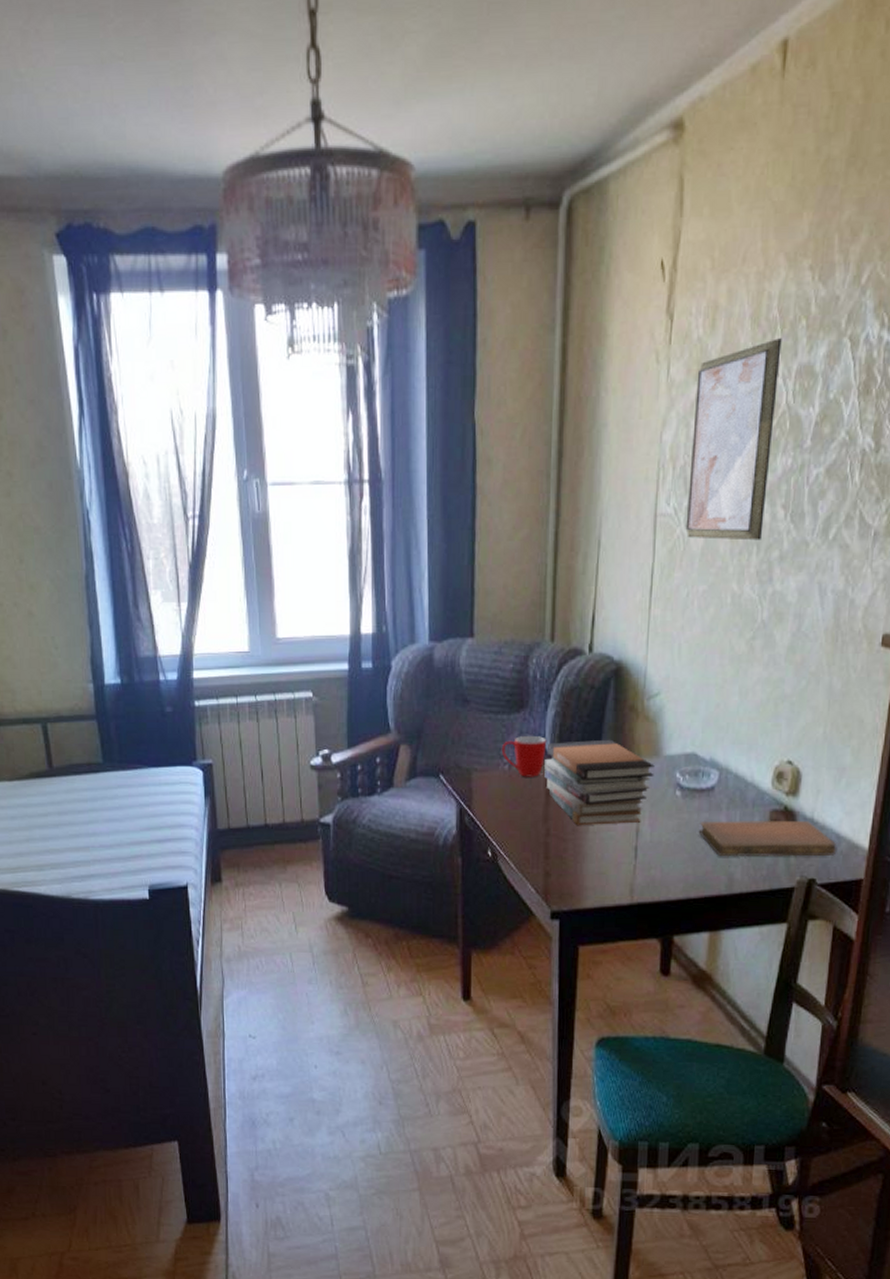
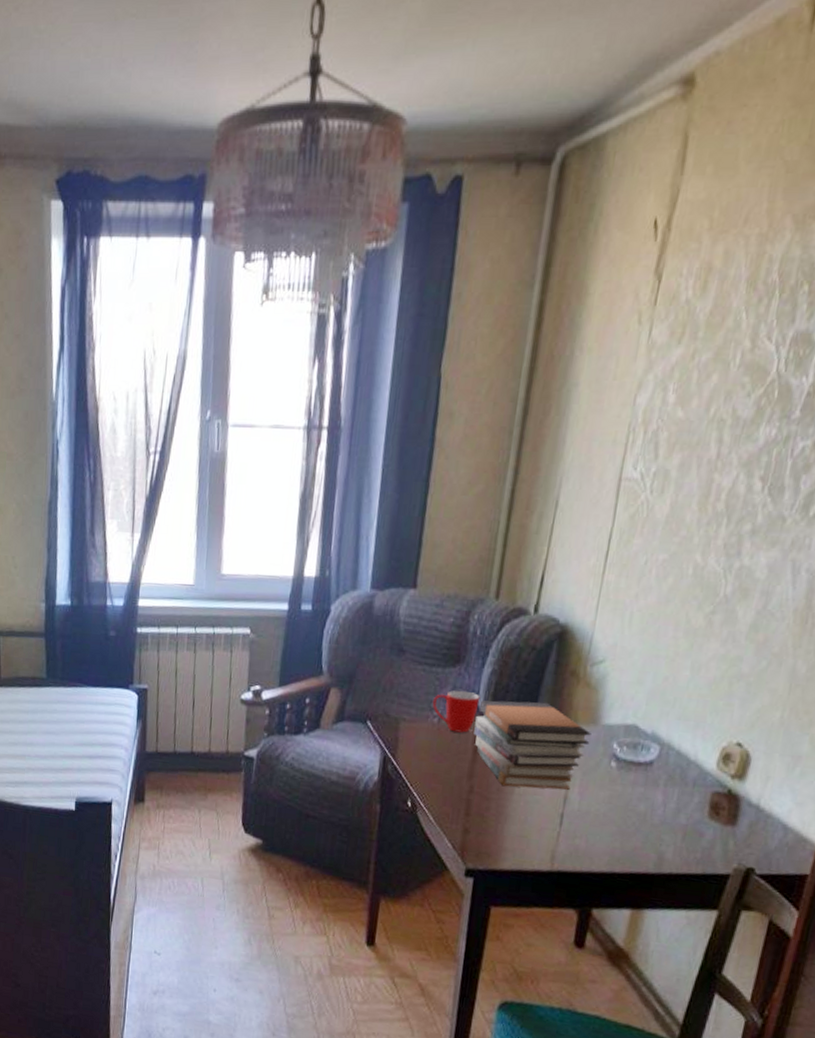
wall art: present [685,338,782,541] -> none [651,303,779,512]
notebook: present [698,820,837,857] -> none [630,795,783,847]

